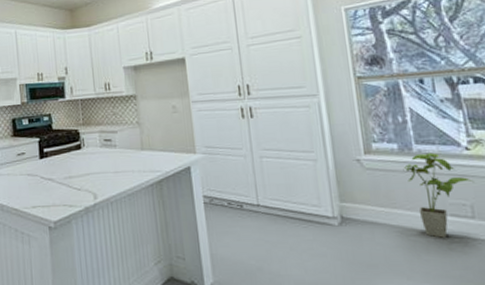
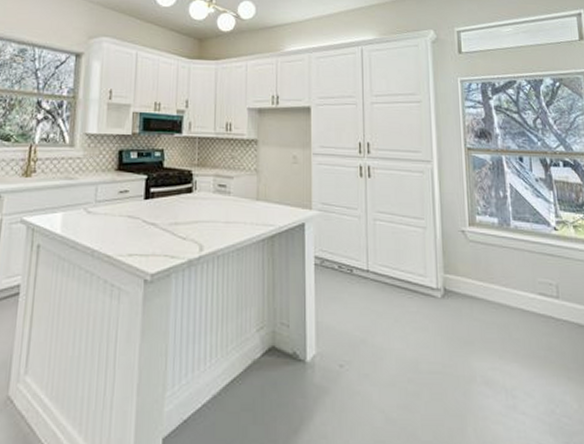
house plant: present [403,152,474,238] -> none [501,230,560,317]

